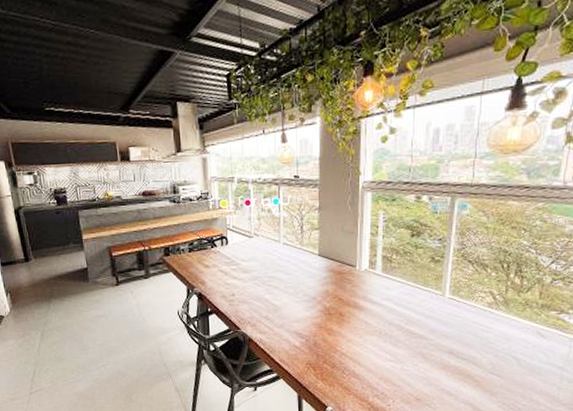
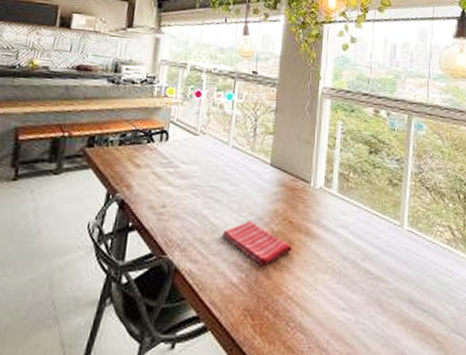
dish towel: none [283,300,343,333] -> present [222,221,292,266]

